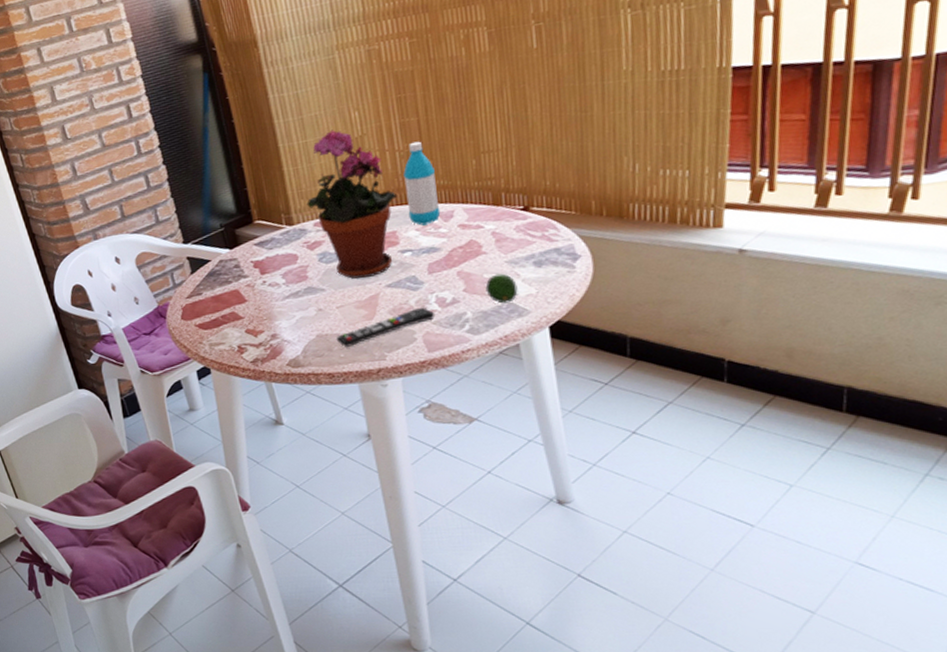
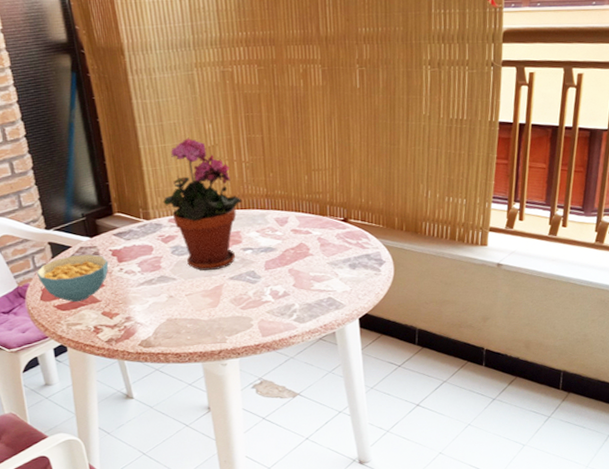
cereal bowl: none [175,267,251,321] -> present [36,254,109,303]
remote control: present [336,307,435,347] -> none [184,298,269,330]
water bottle: present [403,141,441,226] -> none [248,155,278,228]
fruit: present [485,273,518,304] -> none [311,272,336,298]

